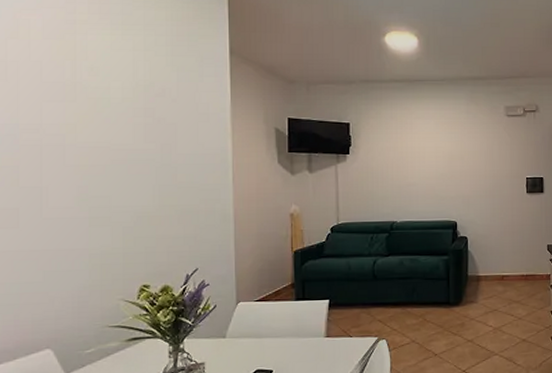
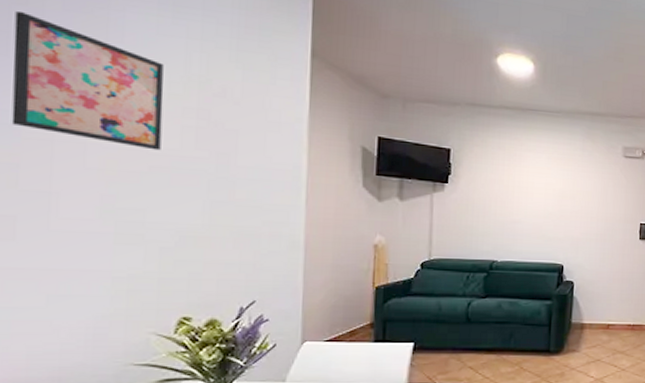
wall art: none [10,44,119,146] -> present [11,12,164,151]

